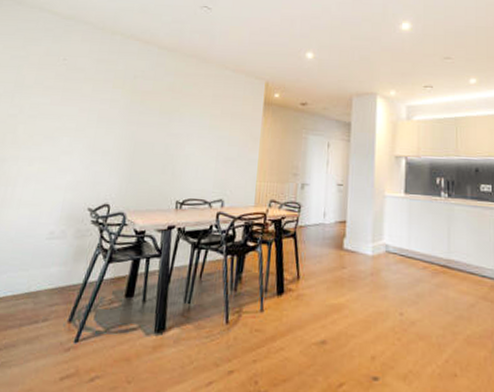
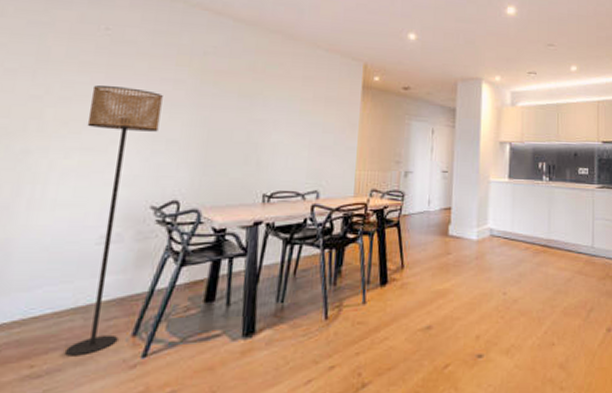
floor lamp: none [19,106,102,335] -> present [65,85,163,356]

